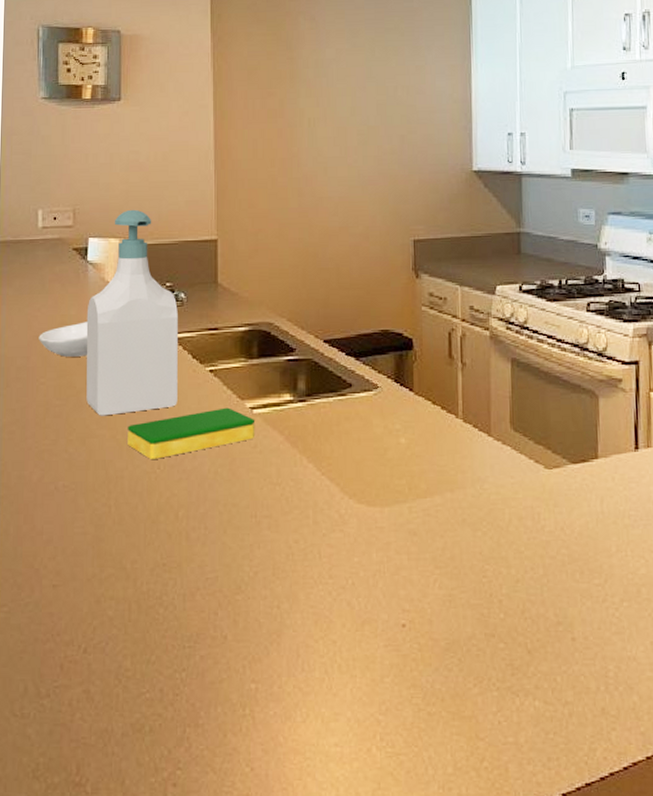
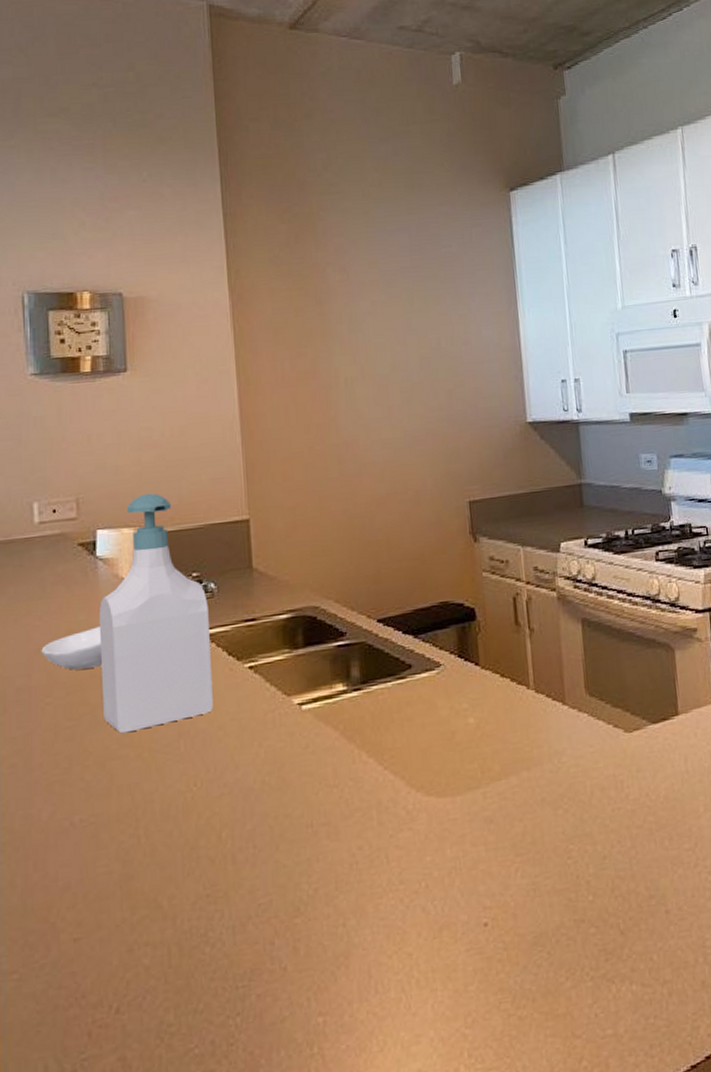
dish sponge: present [128,407,256,460] -> none [155,706,306,777]

